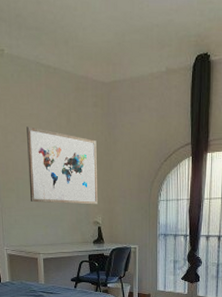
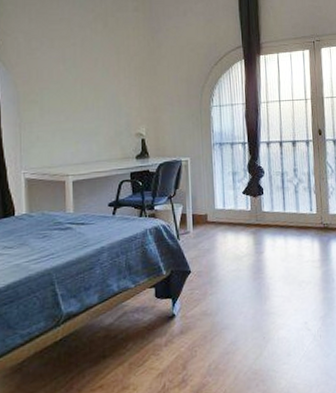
wall art: present [27,126,98,205] -> none [55,32,140,115]

